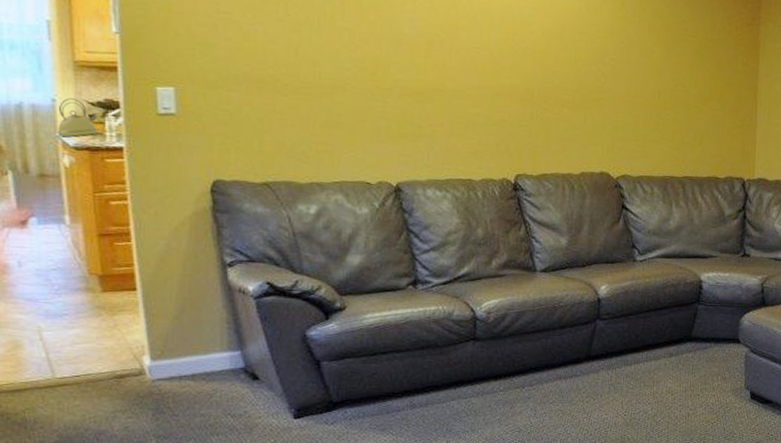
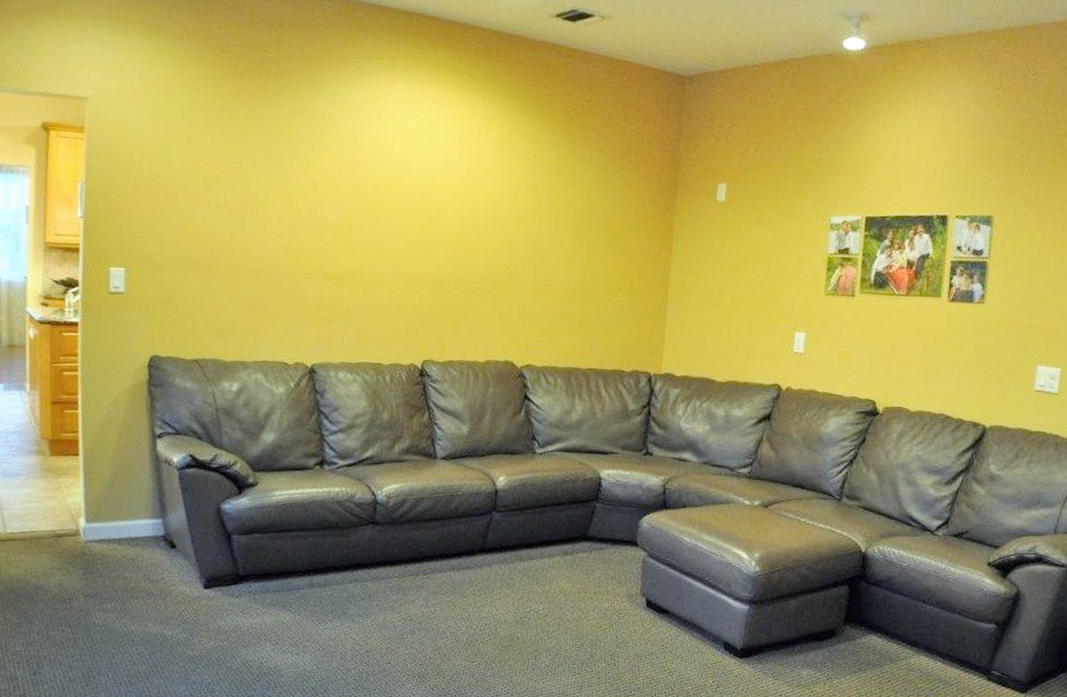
kettle: present [58,98,99,138] -> none [26,276,60,312]

